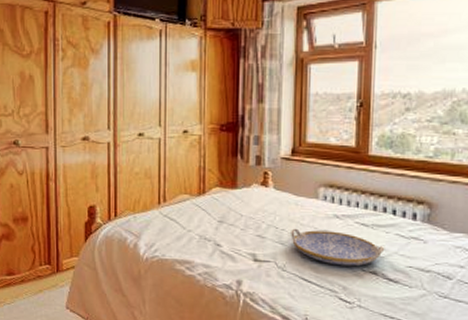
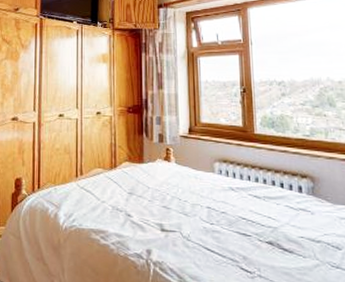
serving tray: present [291,228,385,267] -> none [192,200,277,237]

